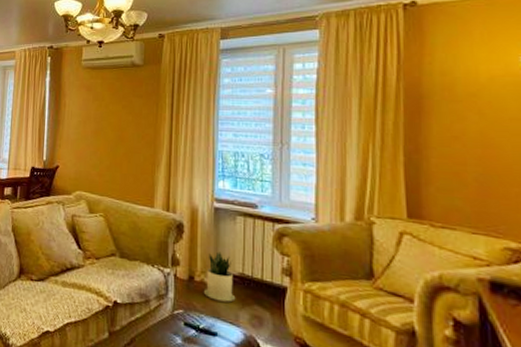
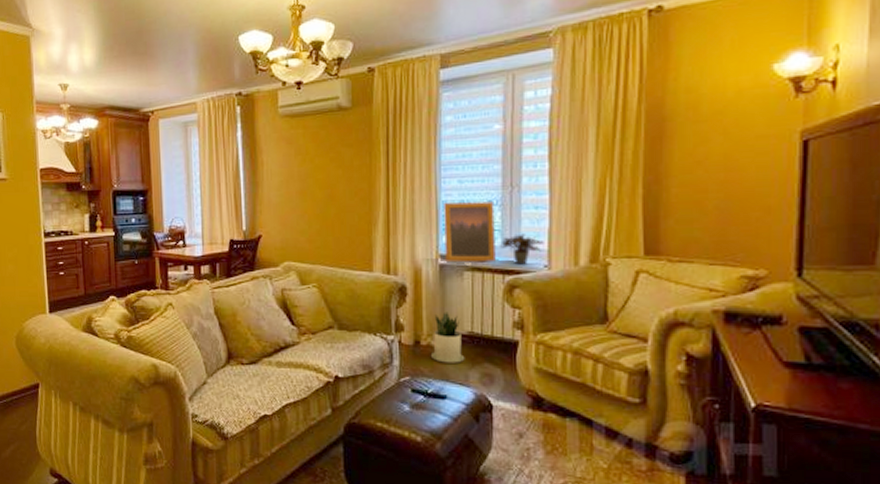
picture frame: none [220,153,266,210] -> present [444,201,496,263]
potted plant: none [269,186,312,216] -> present [499,233,544,265]

